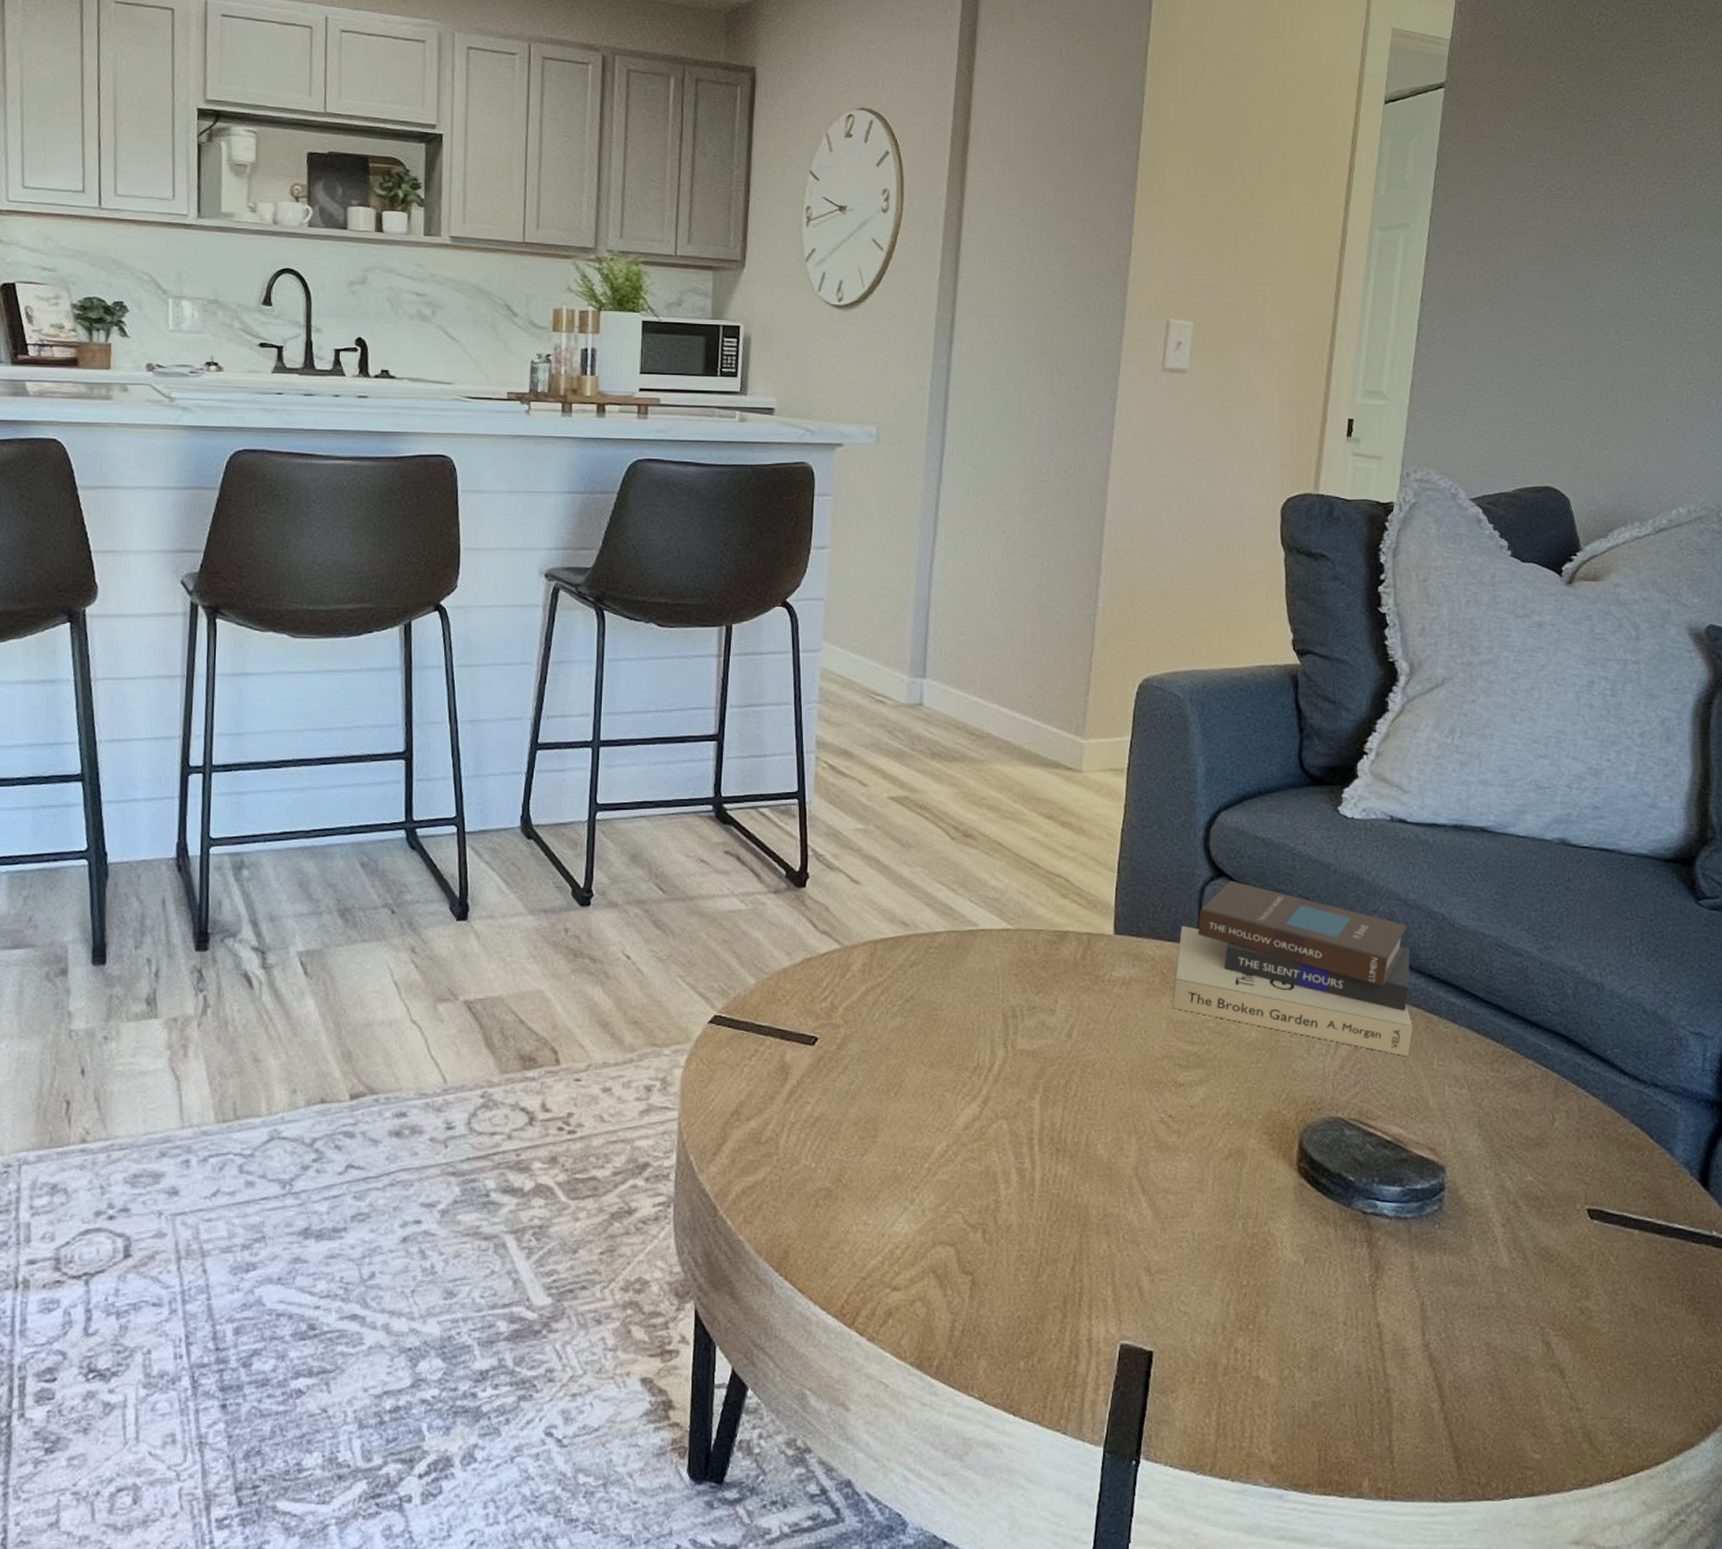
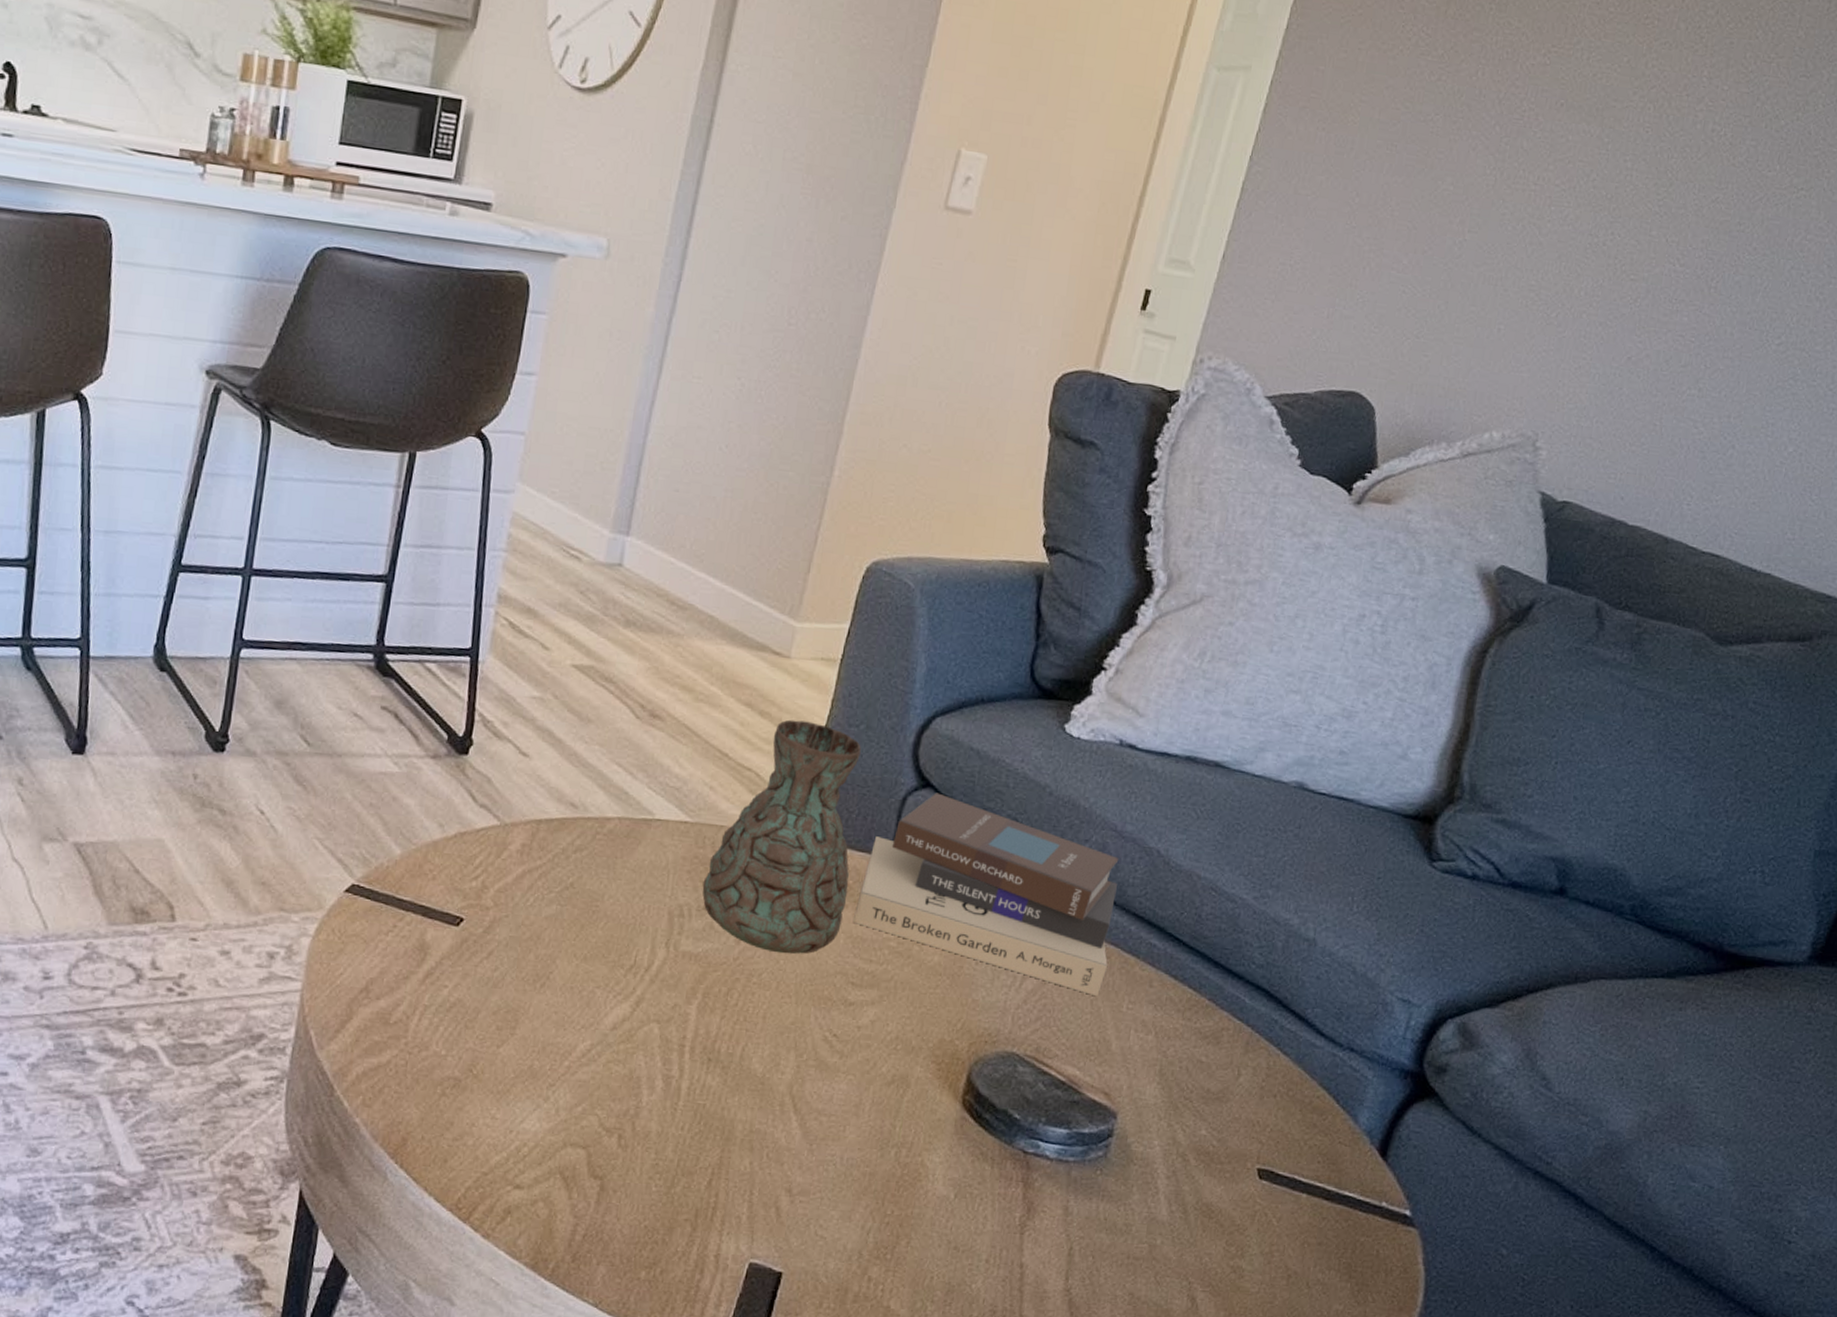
decorative vase: none [1030,827,1163,1043] -> present [702,719,861,954]

